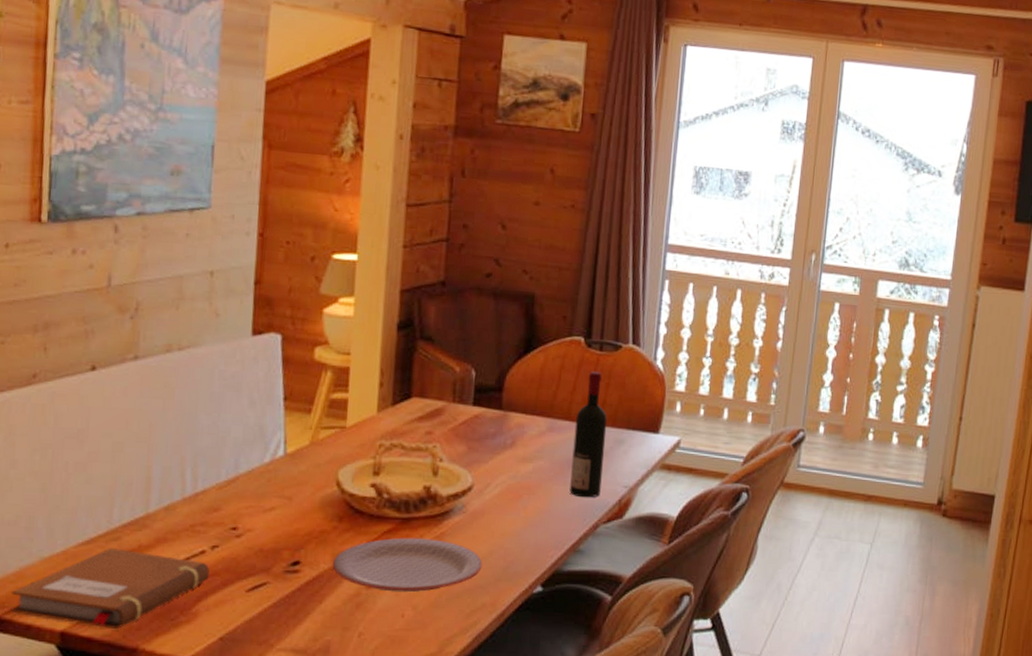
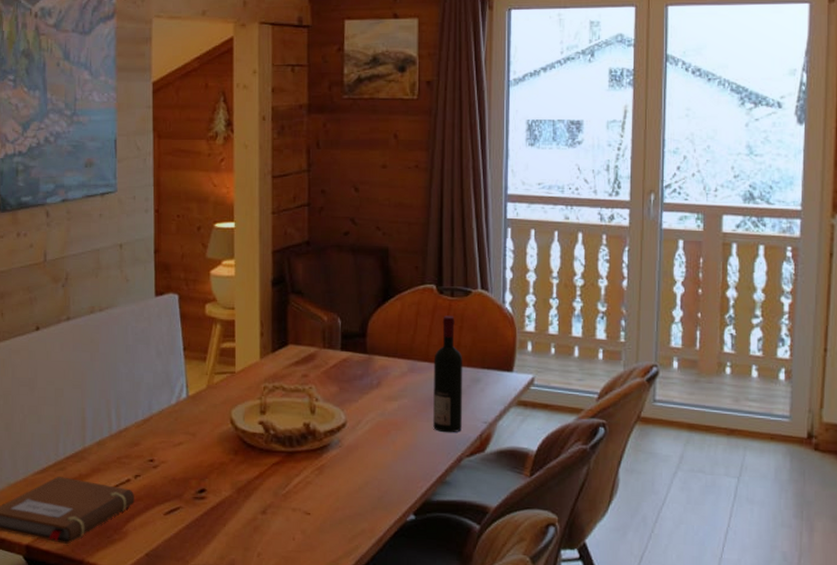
plate: present [332,537,483,593] -> none [232,469,360,518]

